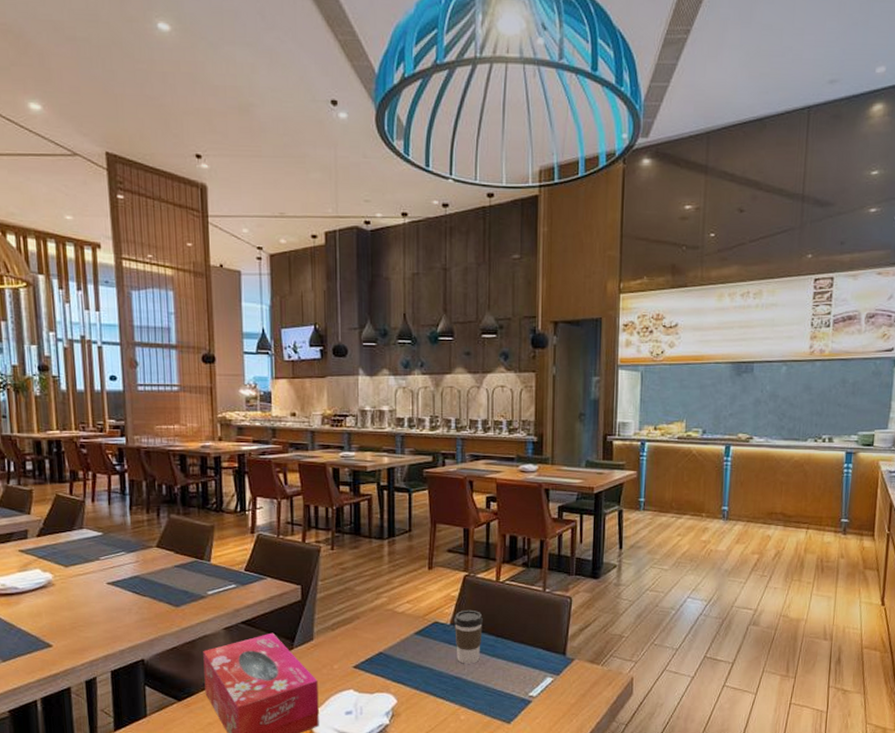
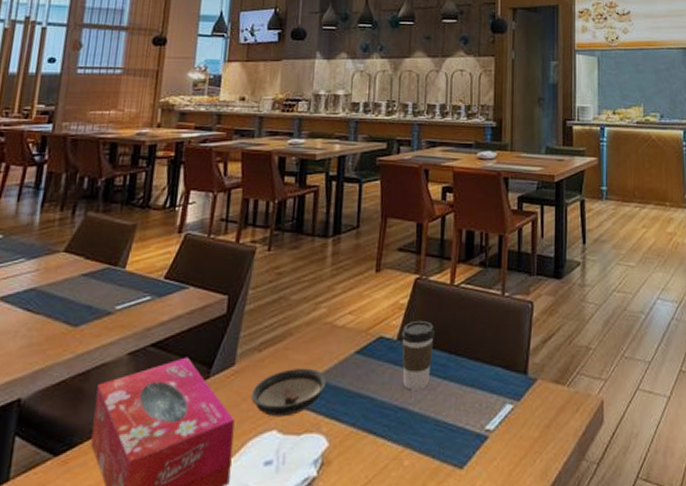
saucer: none [330,644,392,680] -> present [251,368,327,417]

